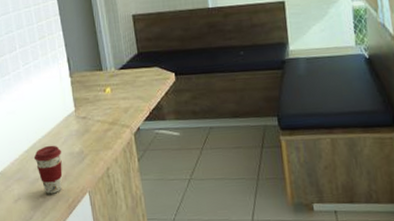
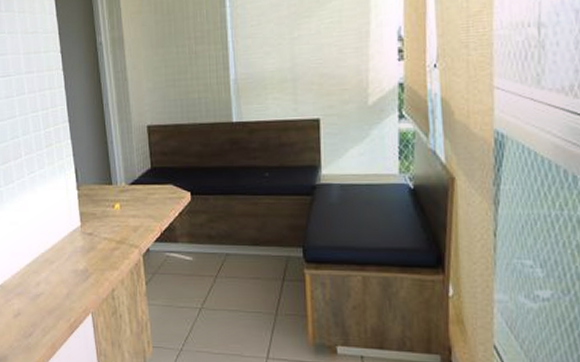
coffee cup: present [33,145,63,194] -> none [35,260,65,312]

